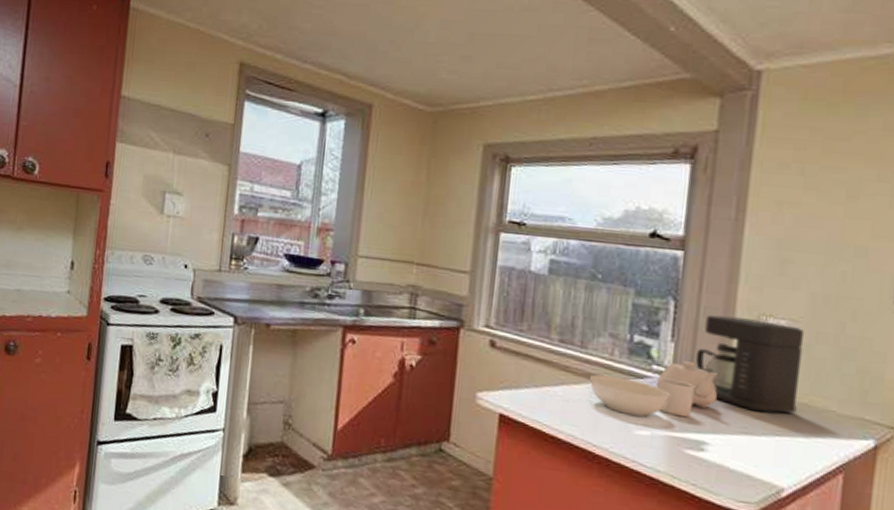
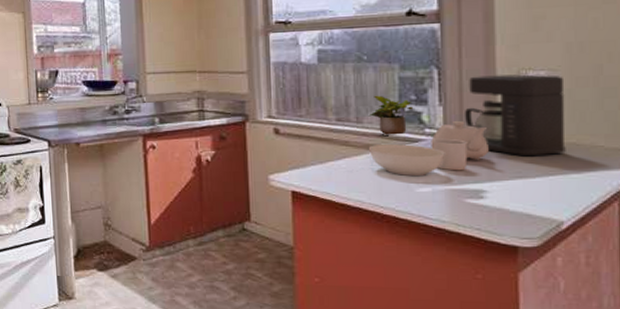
potted plant: none [594,319,643,368] -> present [368,95,413,135]

